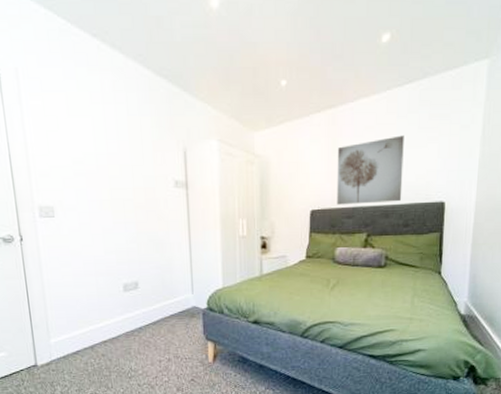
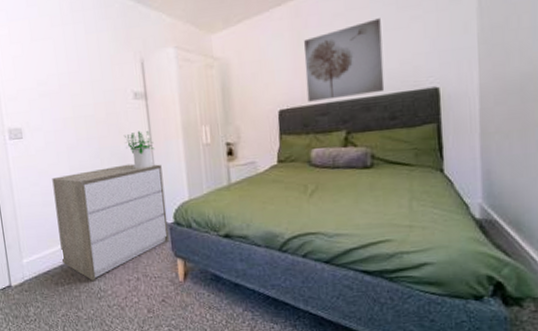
dresser: none [85,250,202,361] -> present [52,164,170,281]
potted plant: none [162,219,192,256] -> present [123,131,154,169]

